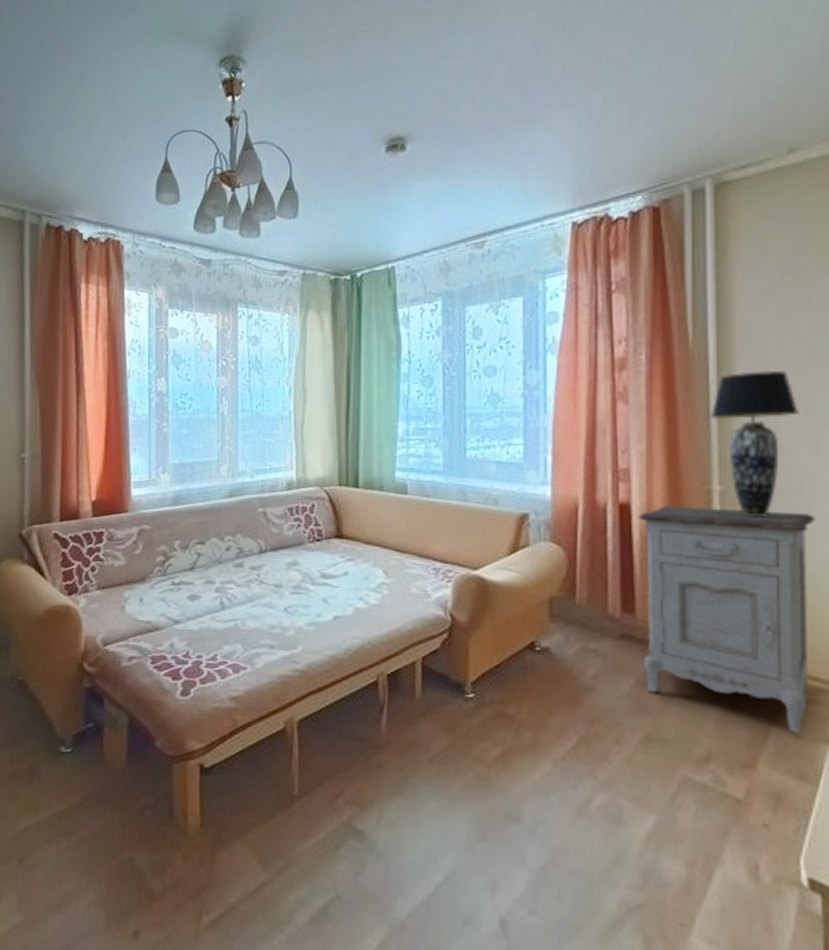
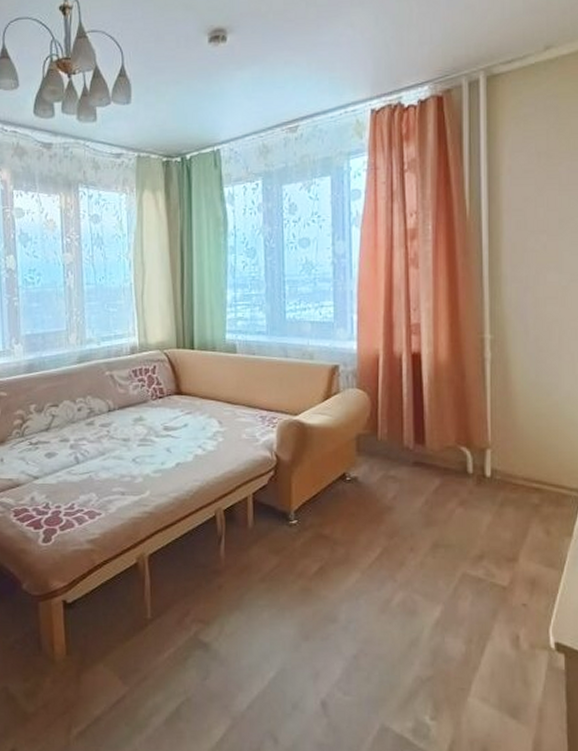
nightstand: present [639,506,815,733] -> none [428,353,563,531]
table lamp: present [710,371,799,518] -> none [483,237,551,360]

